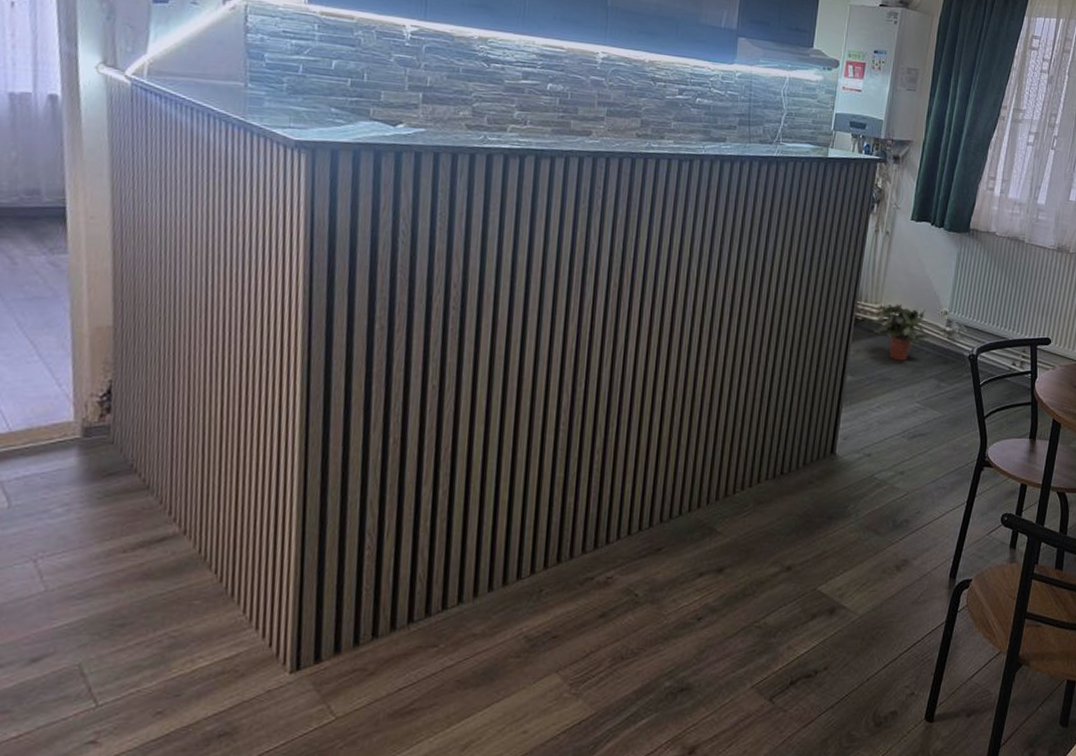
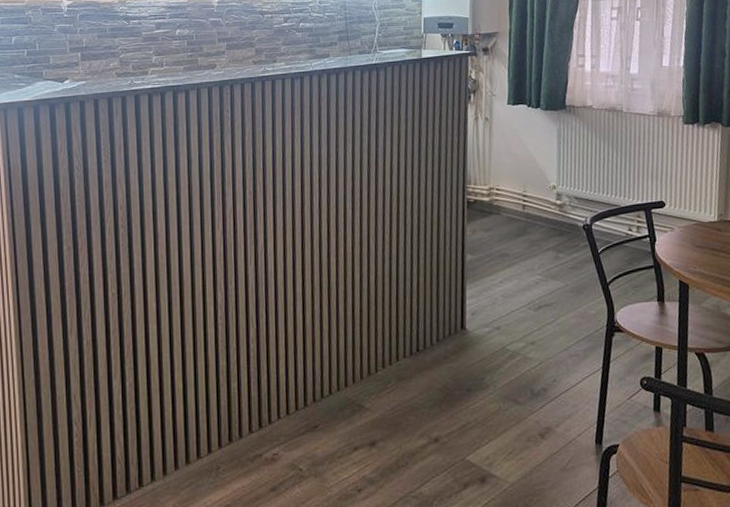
potted plant: present [873,304,931,361] -> none [486,183,542,237]

